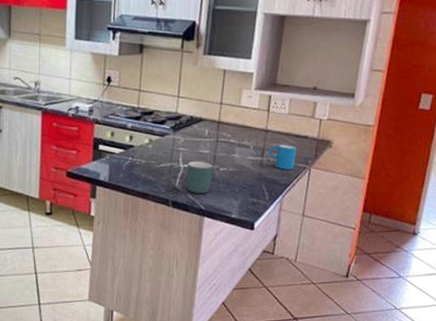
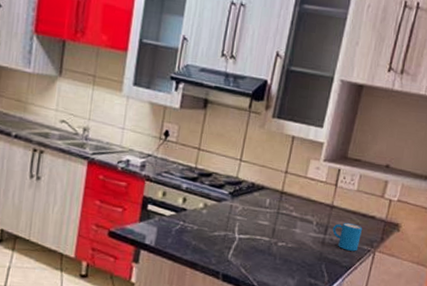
mug: present [186,161,214,193] -> none [240,232,271,269]

